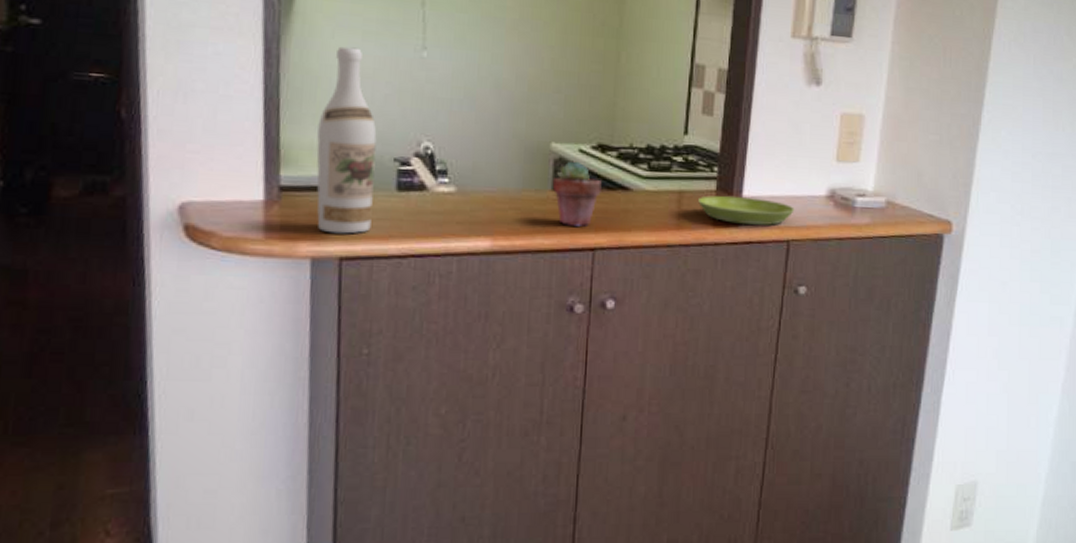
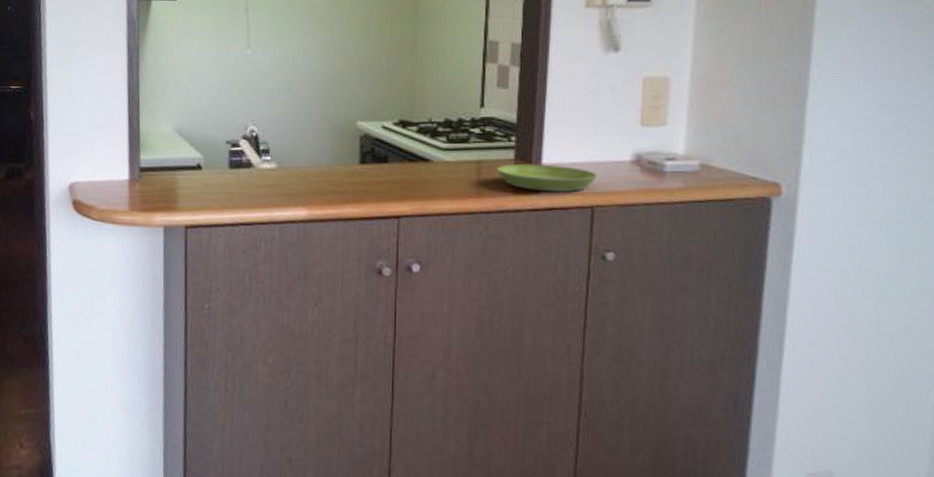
wine bottle: present [316,46,377,234] -> none [167,51,213,206]
potted succulent: present [552,161,602,228] -> none [359,137,404,197]

